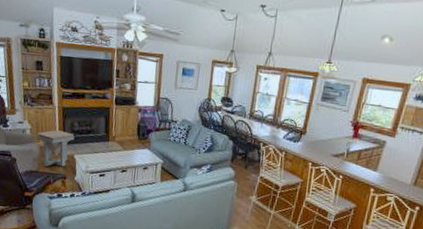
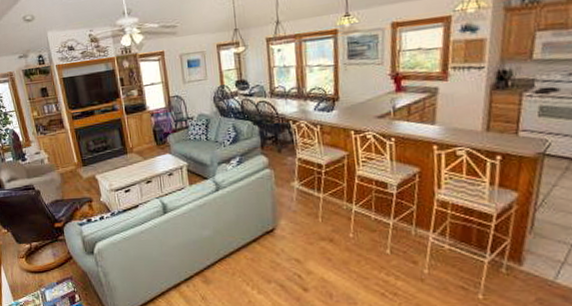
side table: present [36,129,74,167] -> none [54,152,92,193]

